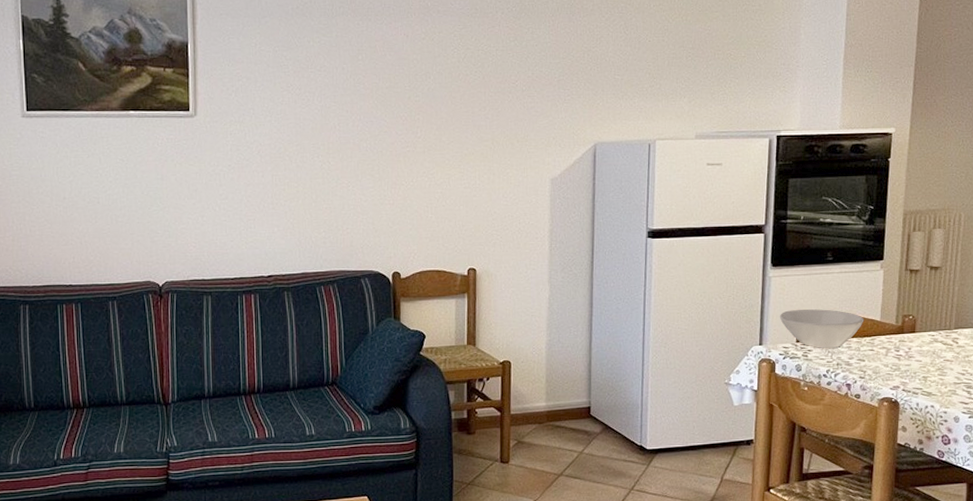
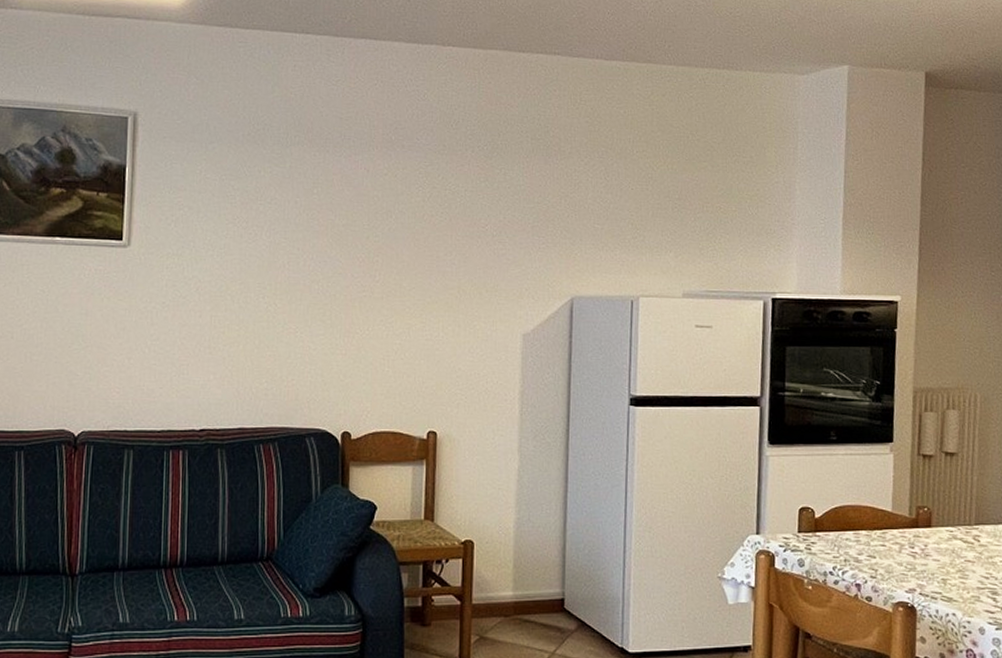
bowl: present [779,309,864,348] -> none [778,495,874,541]

